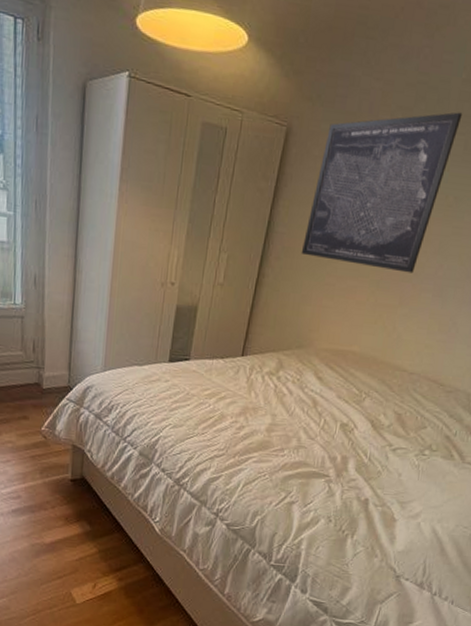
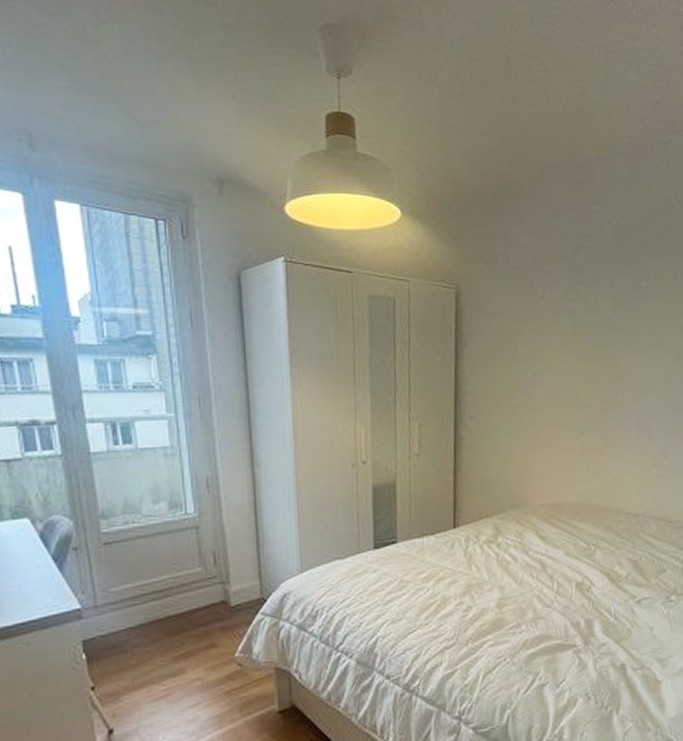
wall art: present [301,112,463,274] -> none [495,255,623,413]

